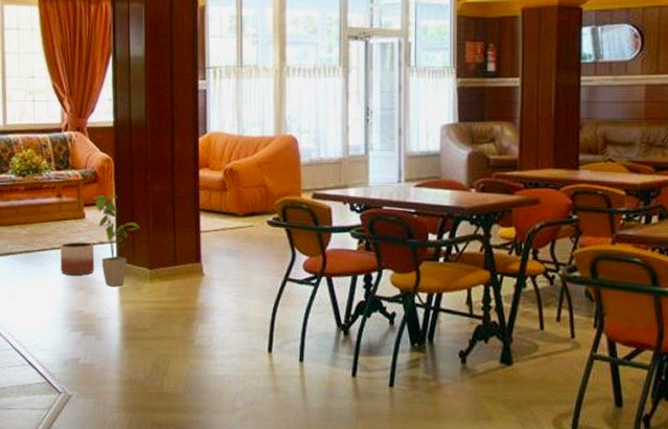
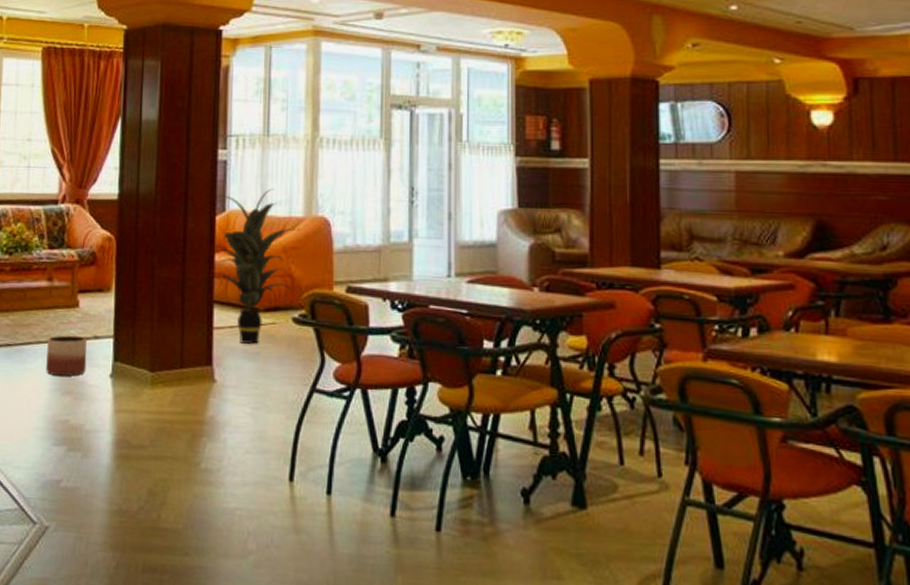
house plant: present [93,194,140,287] -> none [90,279,143,392]
indoor plant: none [197,113,271,244] -> present [214,189,300,344]

